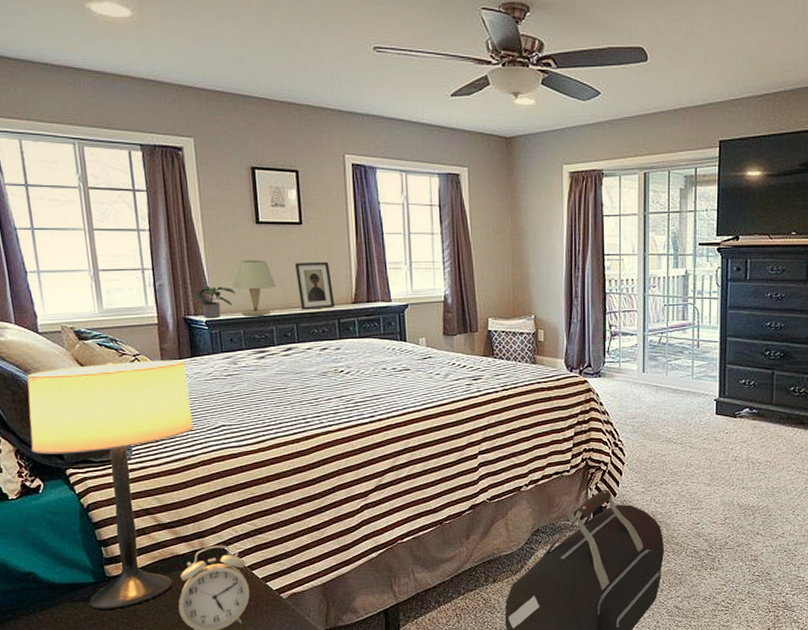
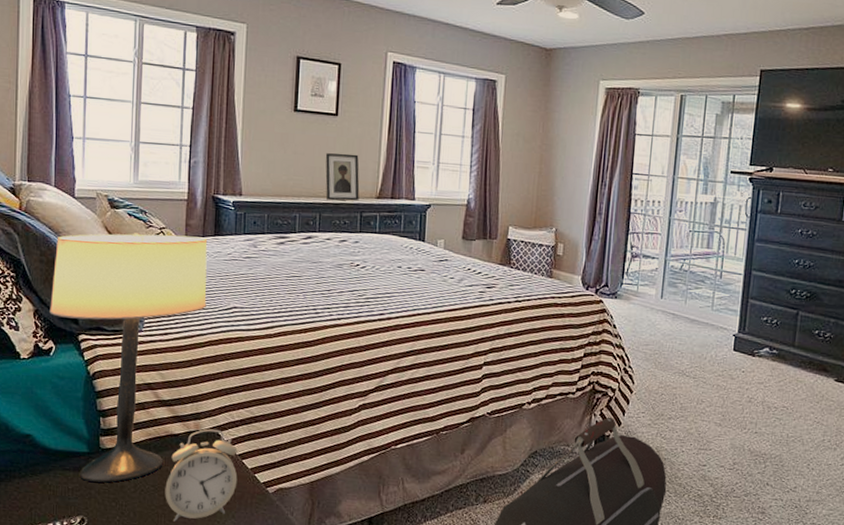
potted plant: present [191,285,236,319] -> none [222,167,266,201]
table lamp: present [233,260,276,316] -> none [264,145,305,202]

